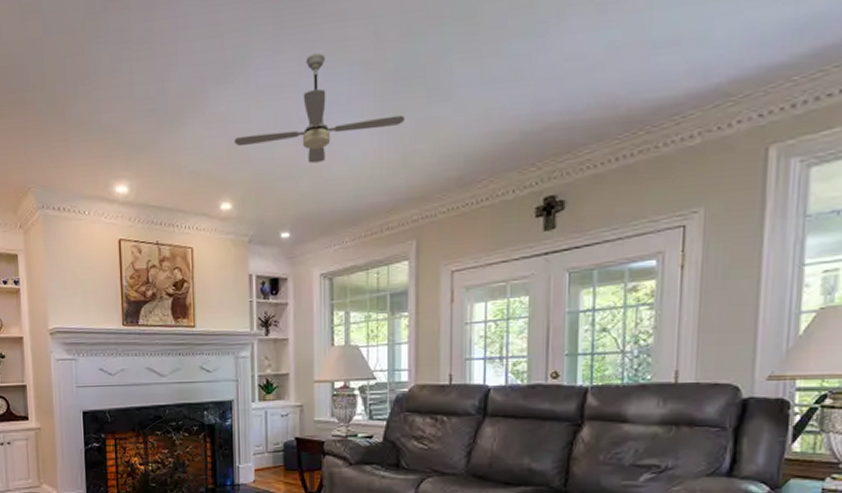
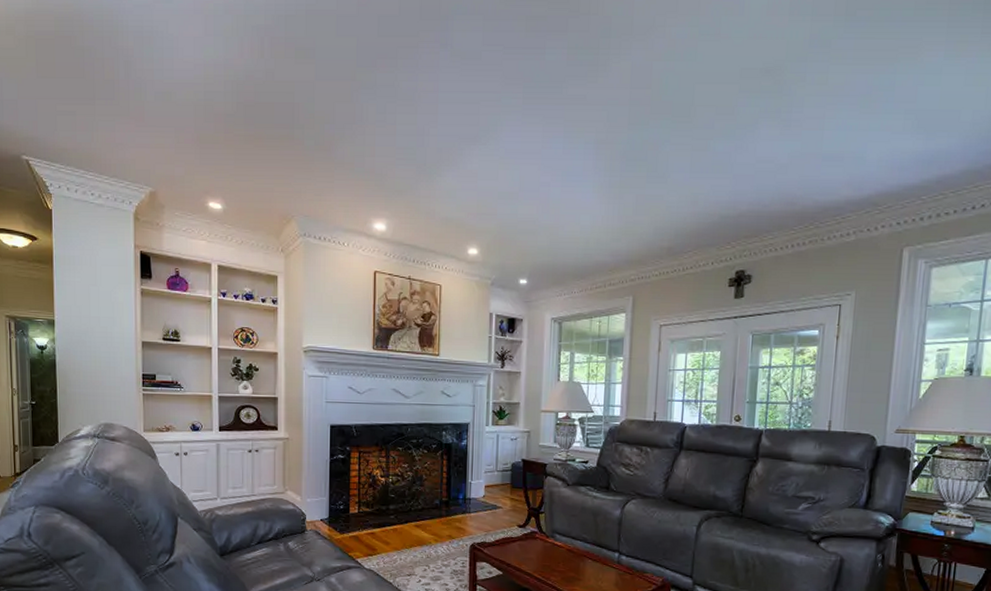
ceiling fan: present [234,53,406,164] -> none [483,129,629,222]

